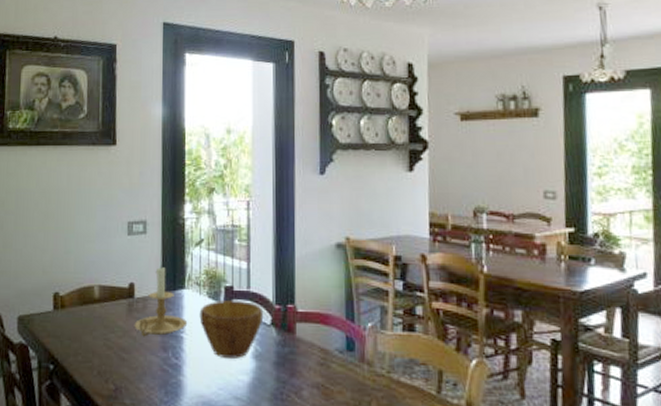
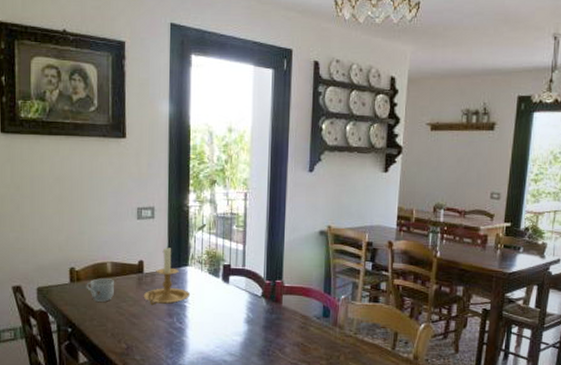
mug: none [71,305,102,333] -> present [86,278,114,302]
bowl: present [199,300,264,358] -> none [201,276,256,323]

